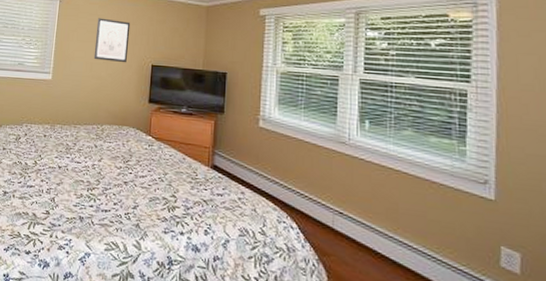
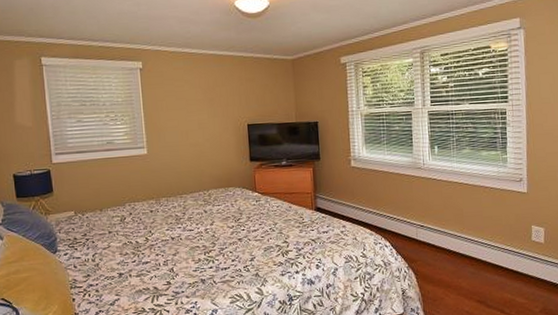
wall art: present [93,18,131,63] -> none [184,83,223,127]

